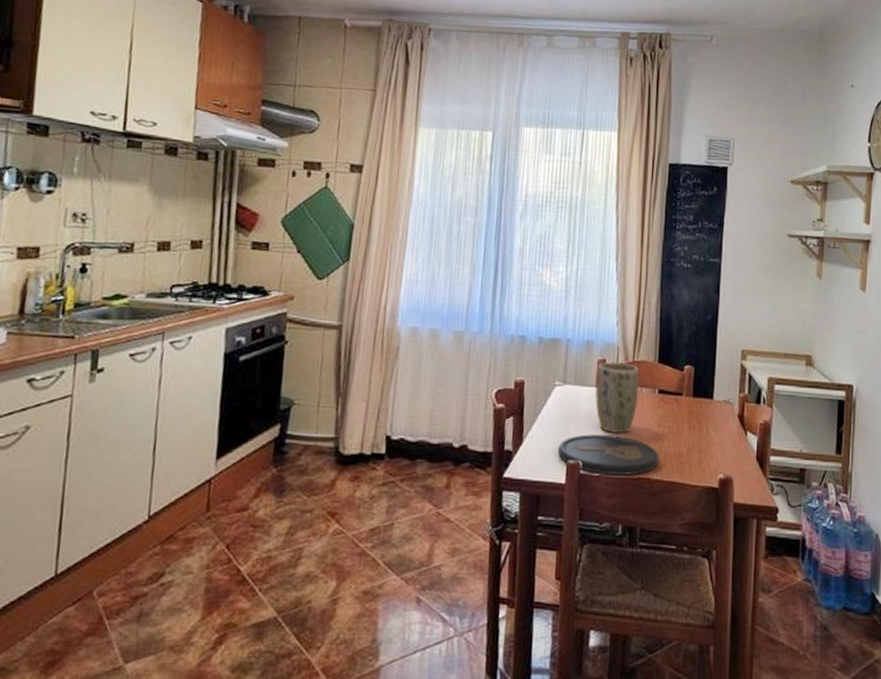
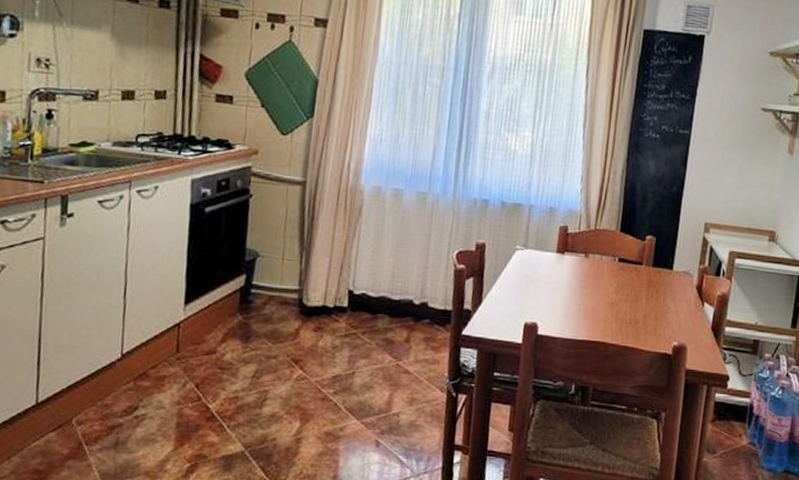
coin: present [557,434,660,475] -> none [515,298,616,339]
plant pot: present [595,361,640,433] -> none [555,228,601,298]

